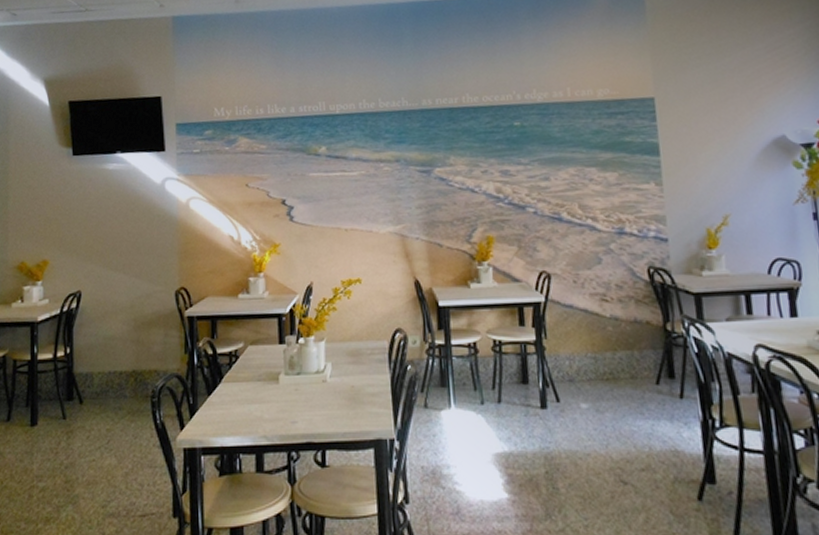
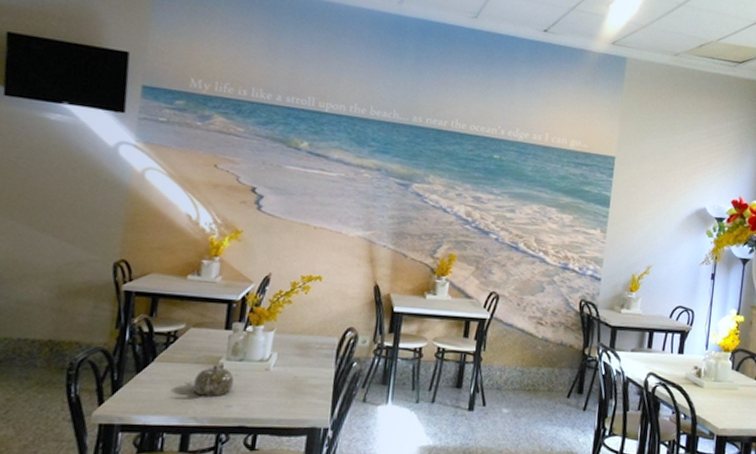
teapot: none [258,378,296,413] -> present [193,362,235,396]

